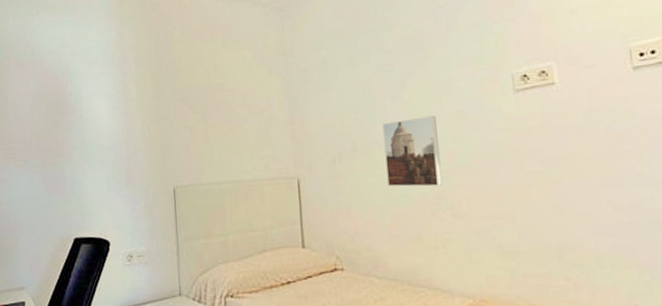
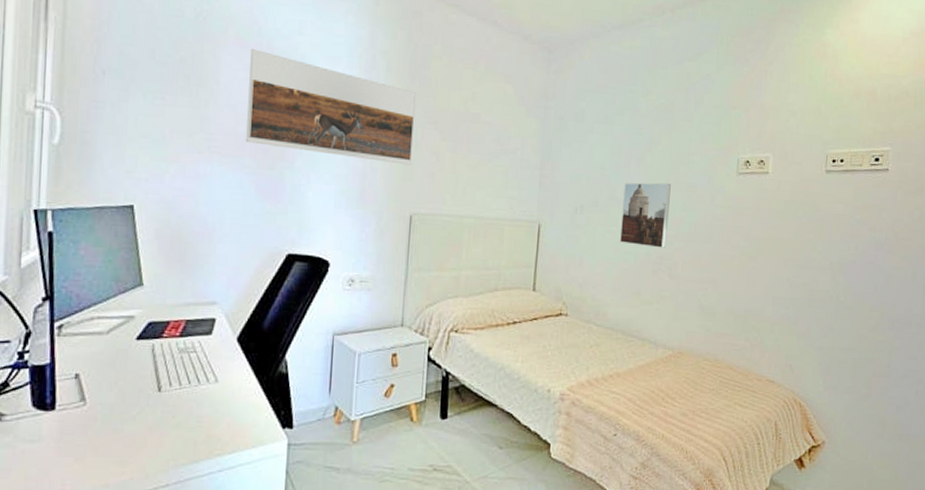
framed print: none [28,67,168,146] -> present [246,49,417,165]

